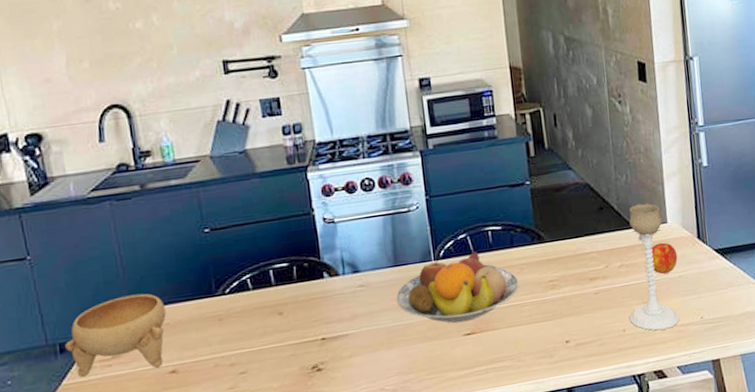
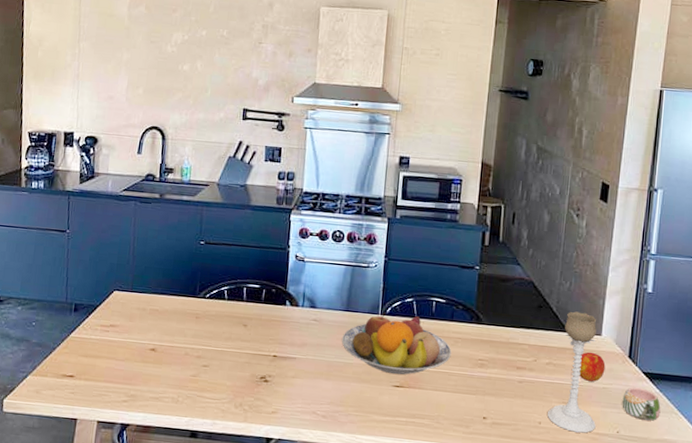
bowl: present [65,293,166,377] -> none [79,279,158,343]
mug: none [699,266,738,299] -> present [622,387,661,421]

